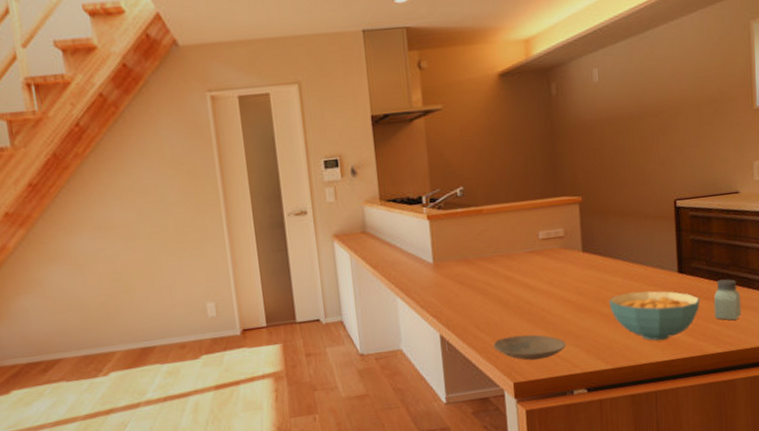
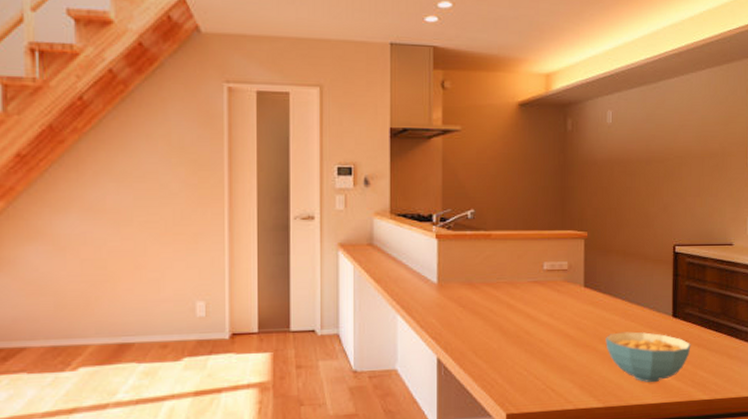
plate: present [493,334,567,360] -> none [490,365,561,392]
saltshaker: present [713,279,742,321] -> none [703,327,729,369]

